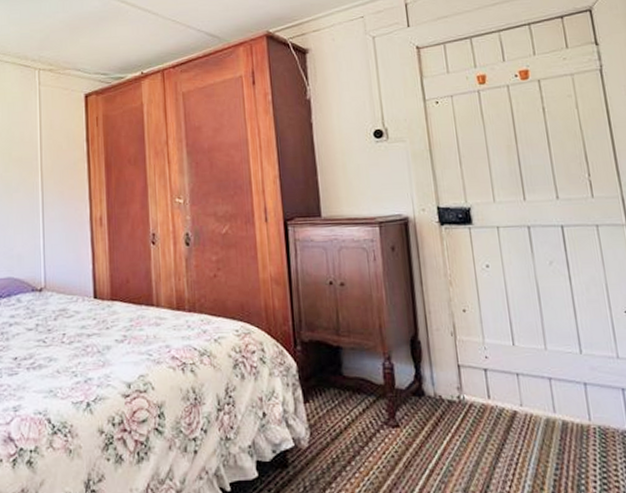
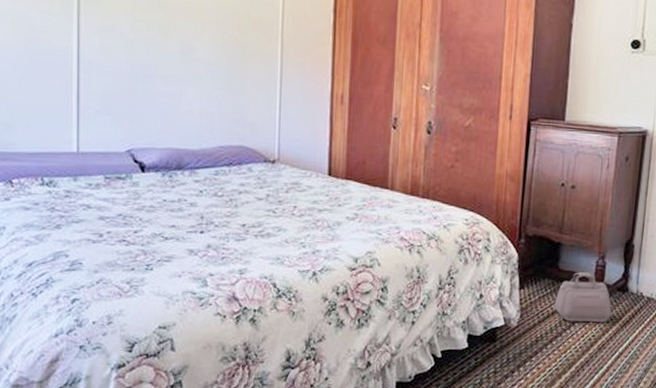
handbag: none [344,377,412,437] -> present [553,272,612,323]

